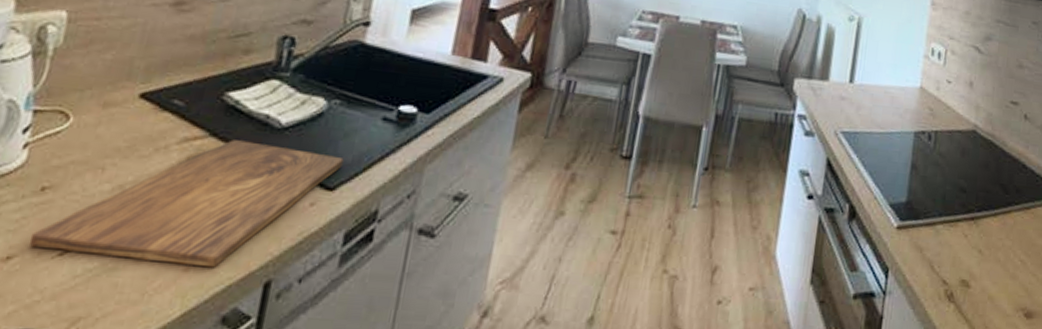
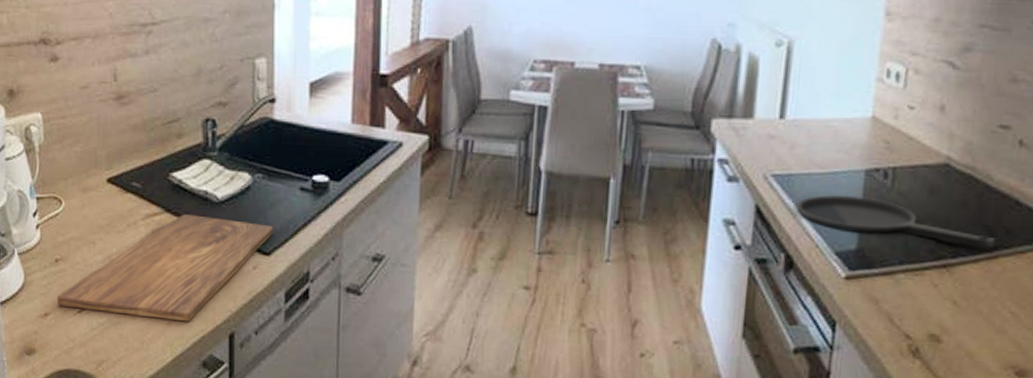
frying pan: none [860,152,1009,203] -> present [796,195,996,247]

